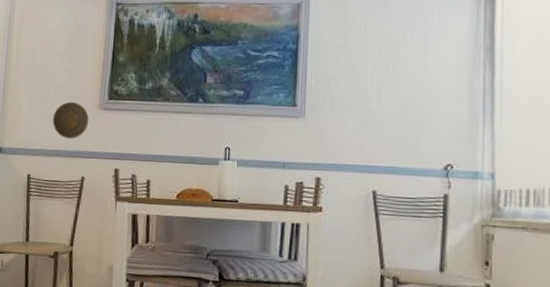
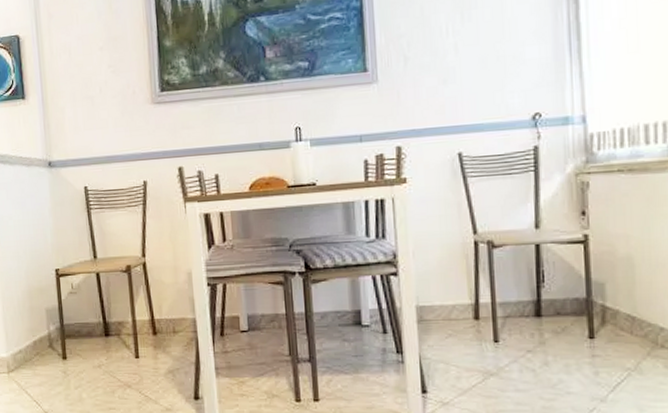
decorative plate: present [52,101,89,139] -> none [101,99,143,142]

